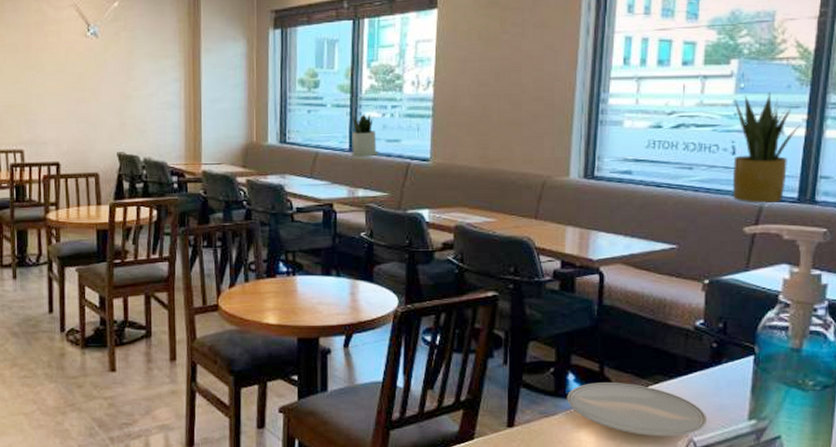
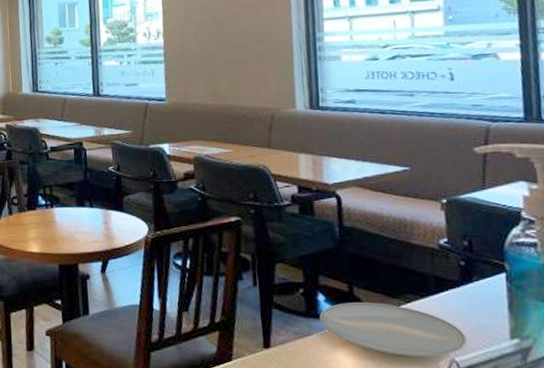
planter: present [350,114,379,157] -> none [93,63,120,101]
planter: present [733,92,800,204] -> none [444,22,515,125]

